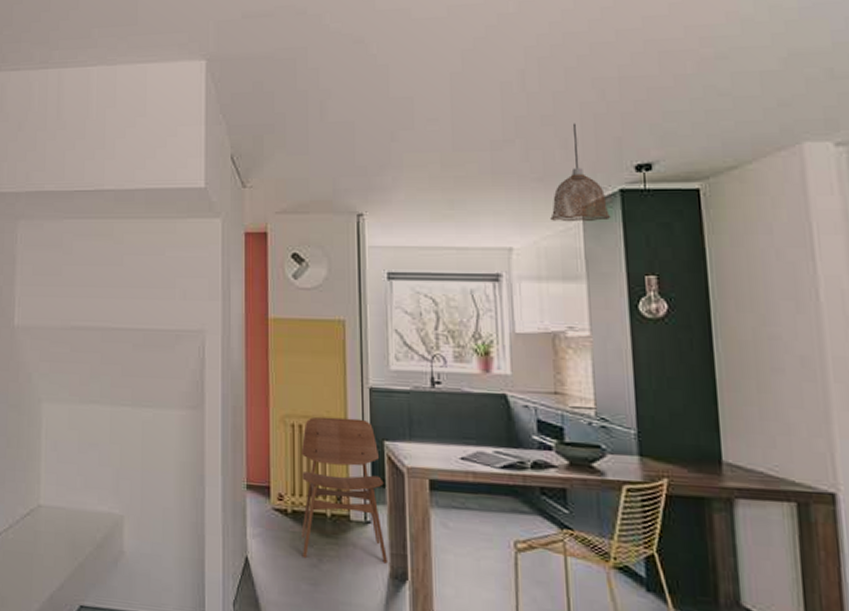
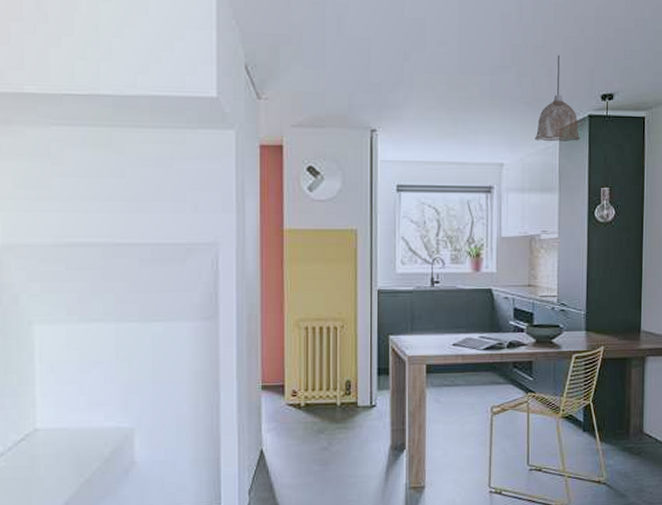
dining chair: present [301,416,387,564] -> none [313,318,389,444]

